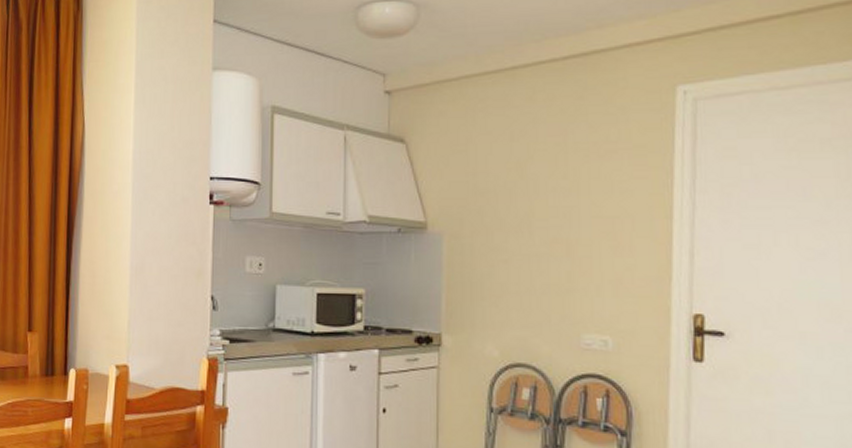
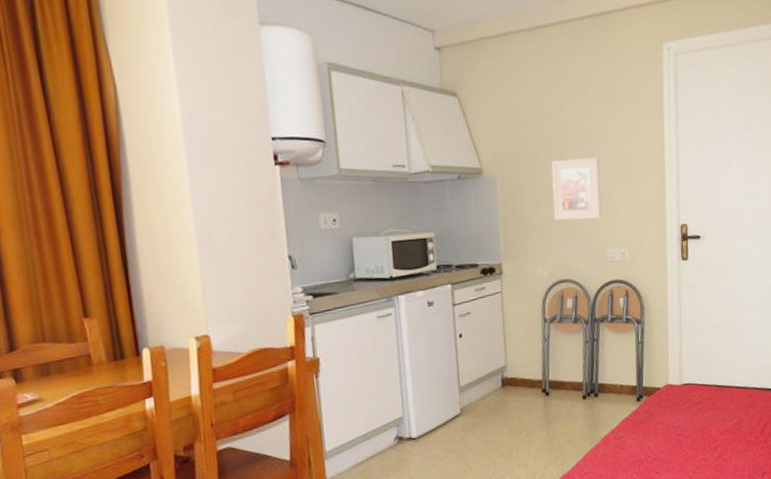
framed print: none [512,220,578,294] -> present [551,158,602,220]

